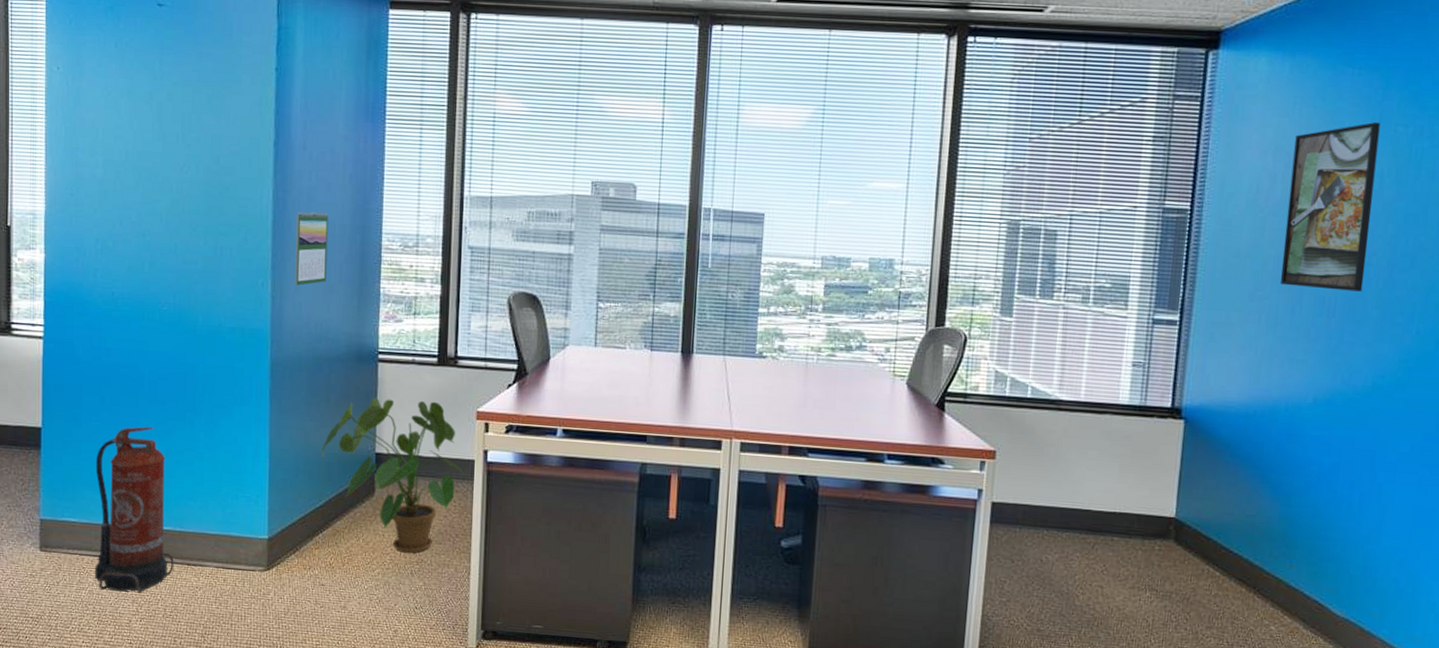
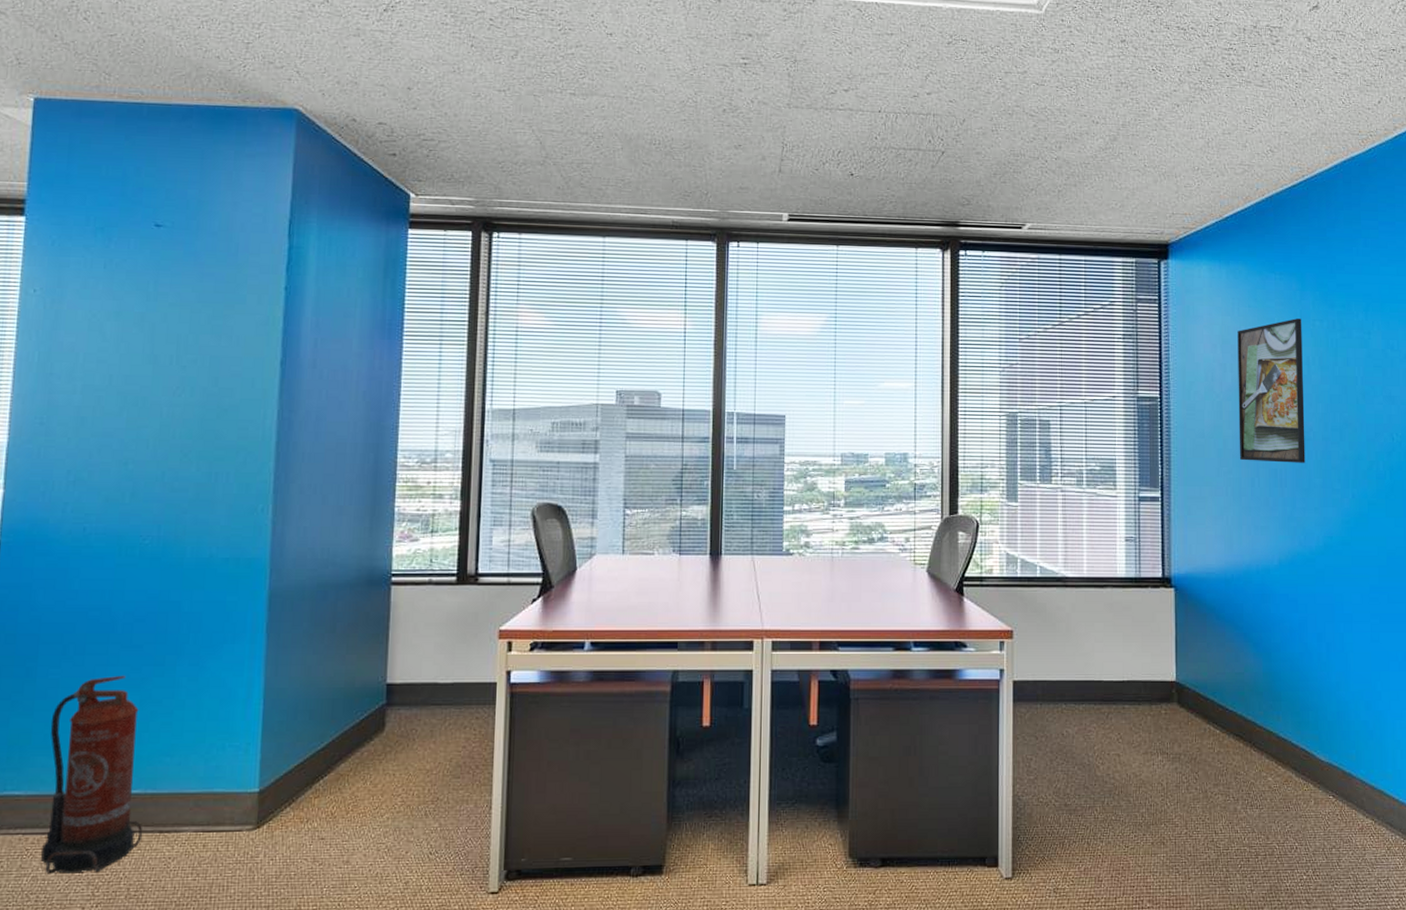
calendar: present [295,211,329,286] -> none [299,430,339,509]
house plant: present [321,398,465,554] -> none [324,623,486,793]

